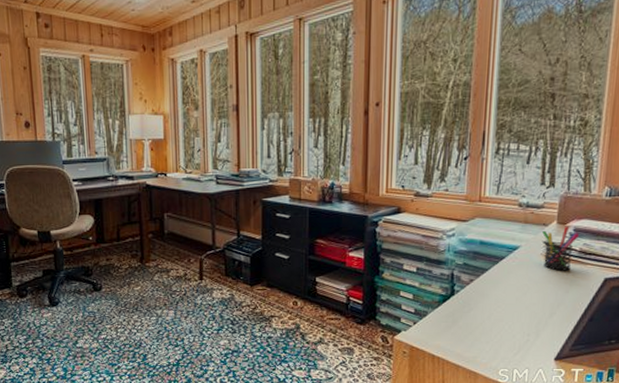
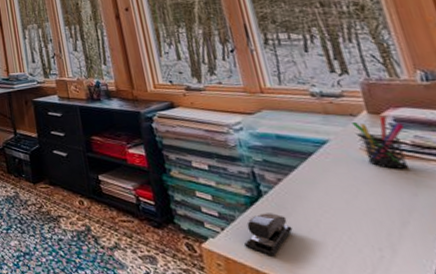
stapler: none [429,308,470,344] -> present [244,213,293,257]

